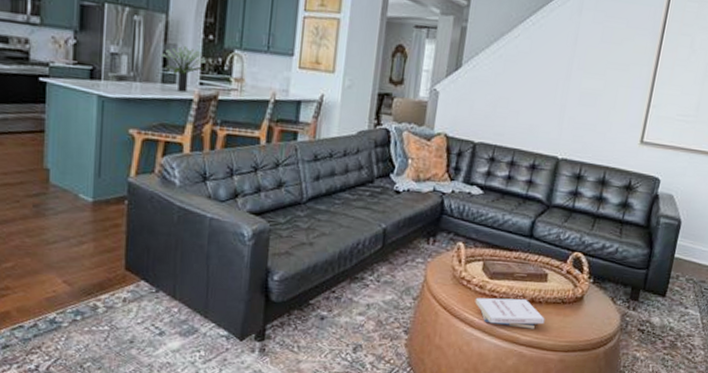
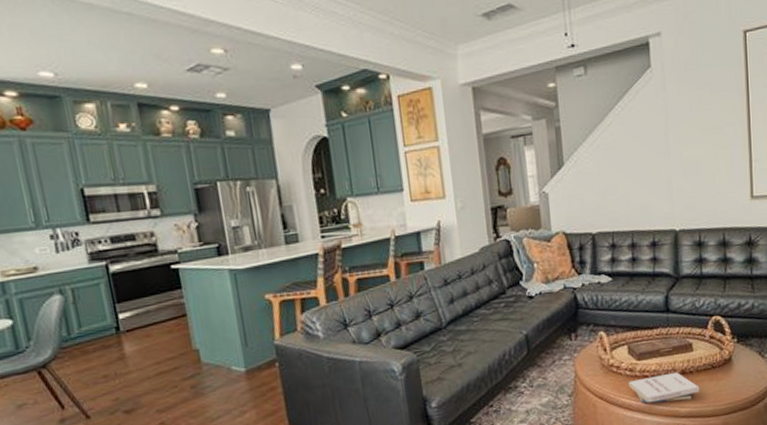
flower arrangement: present [160,45,206,92] -> none [279,204,323,249]

